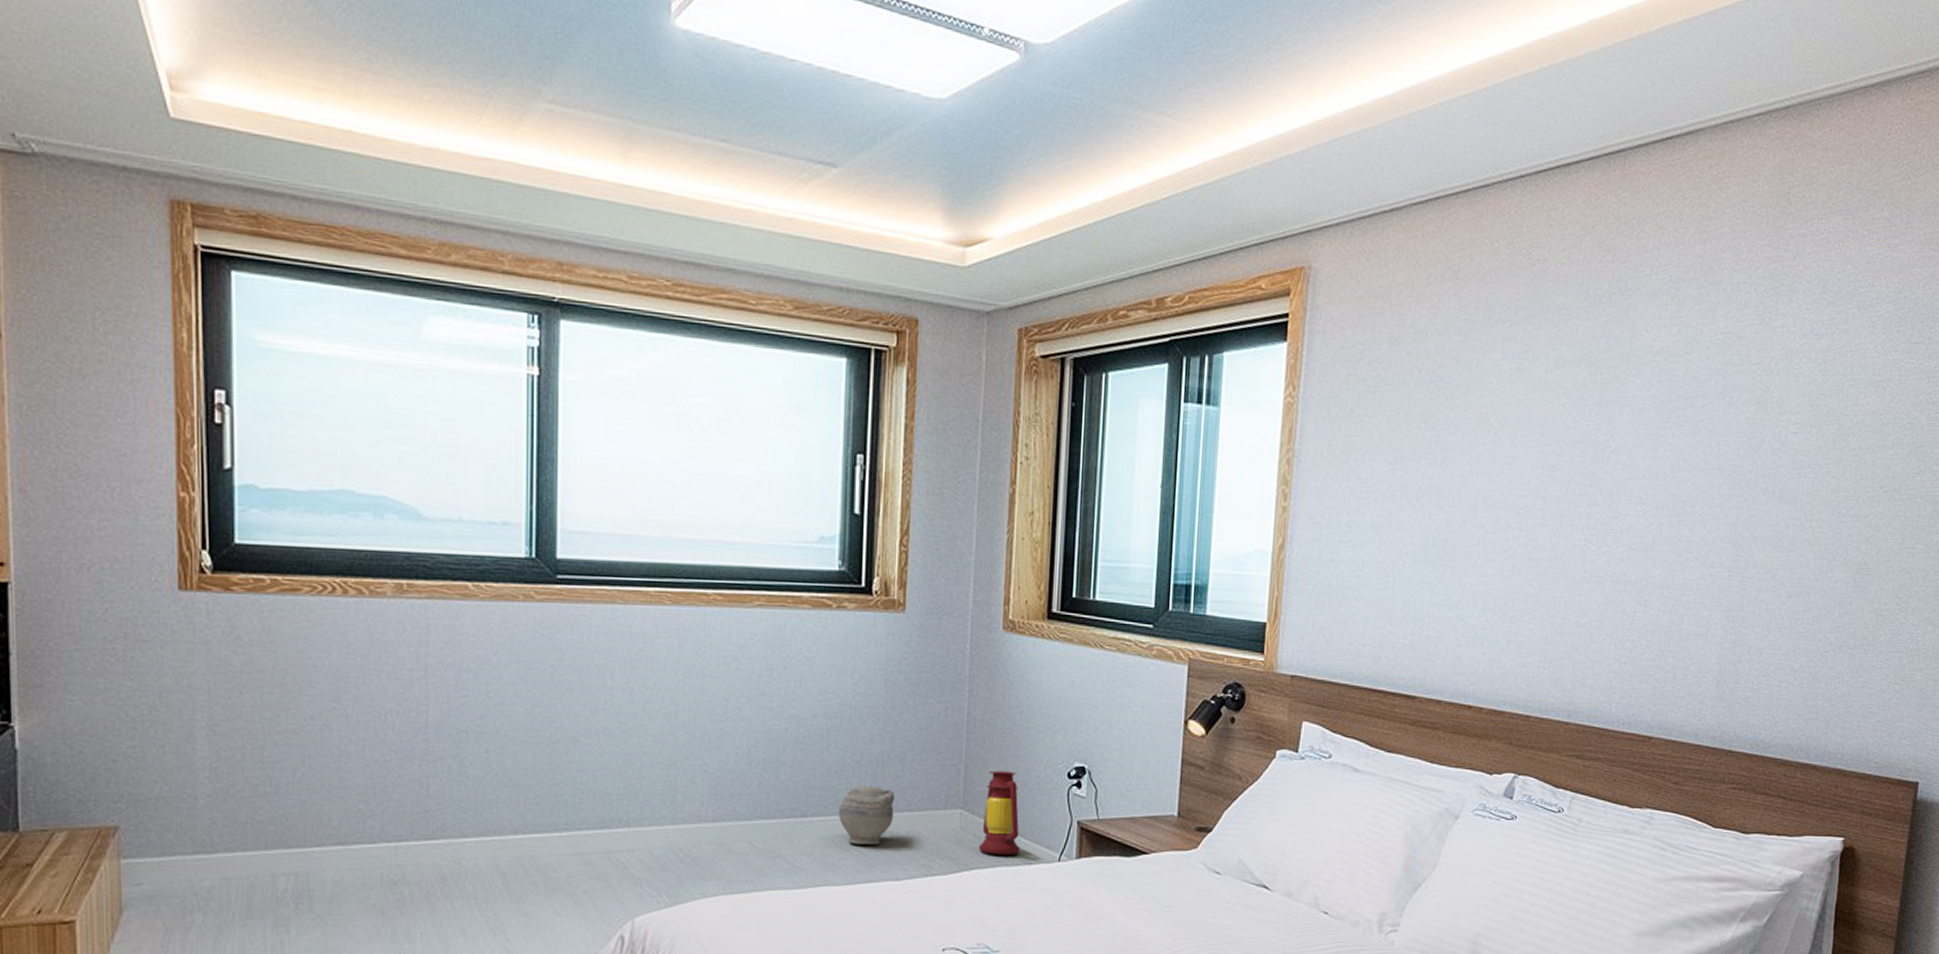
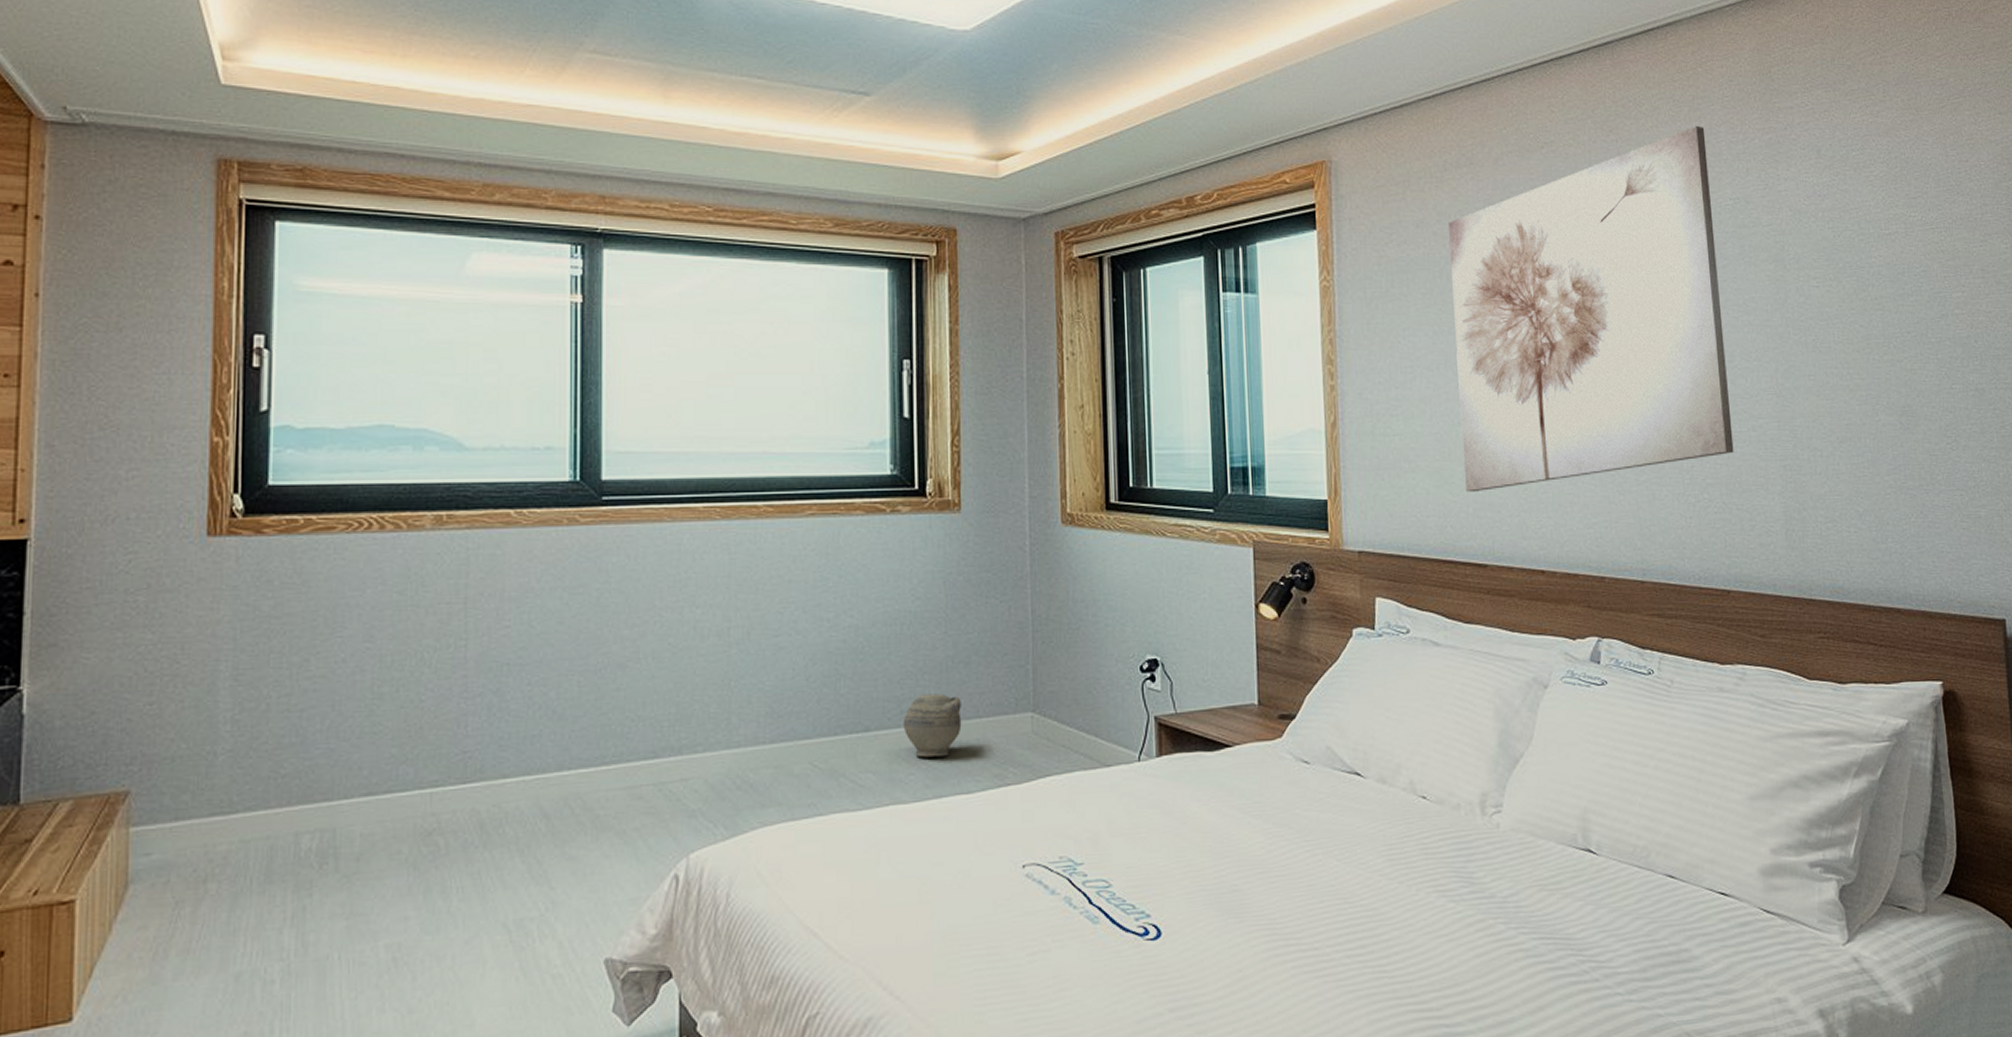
lantern: present [978,770,1021,855] -> none [1053,668,1097,759]
wall art: none [1404,249,1709,624] -> present [1447,125,1734,493]

